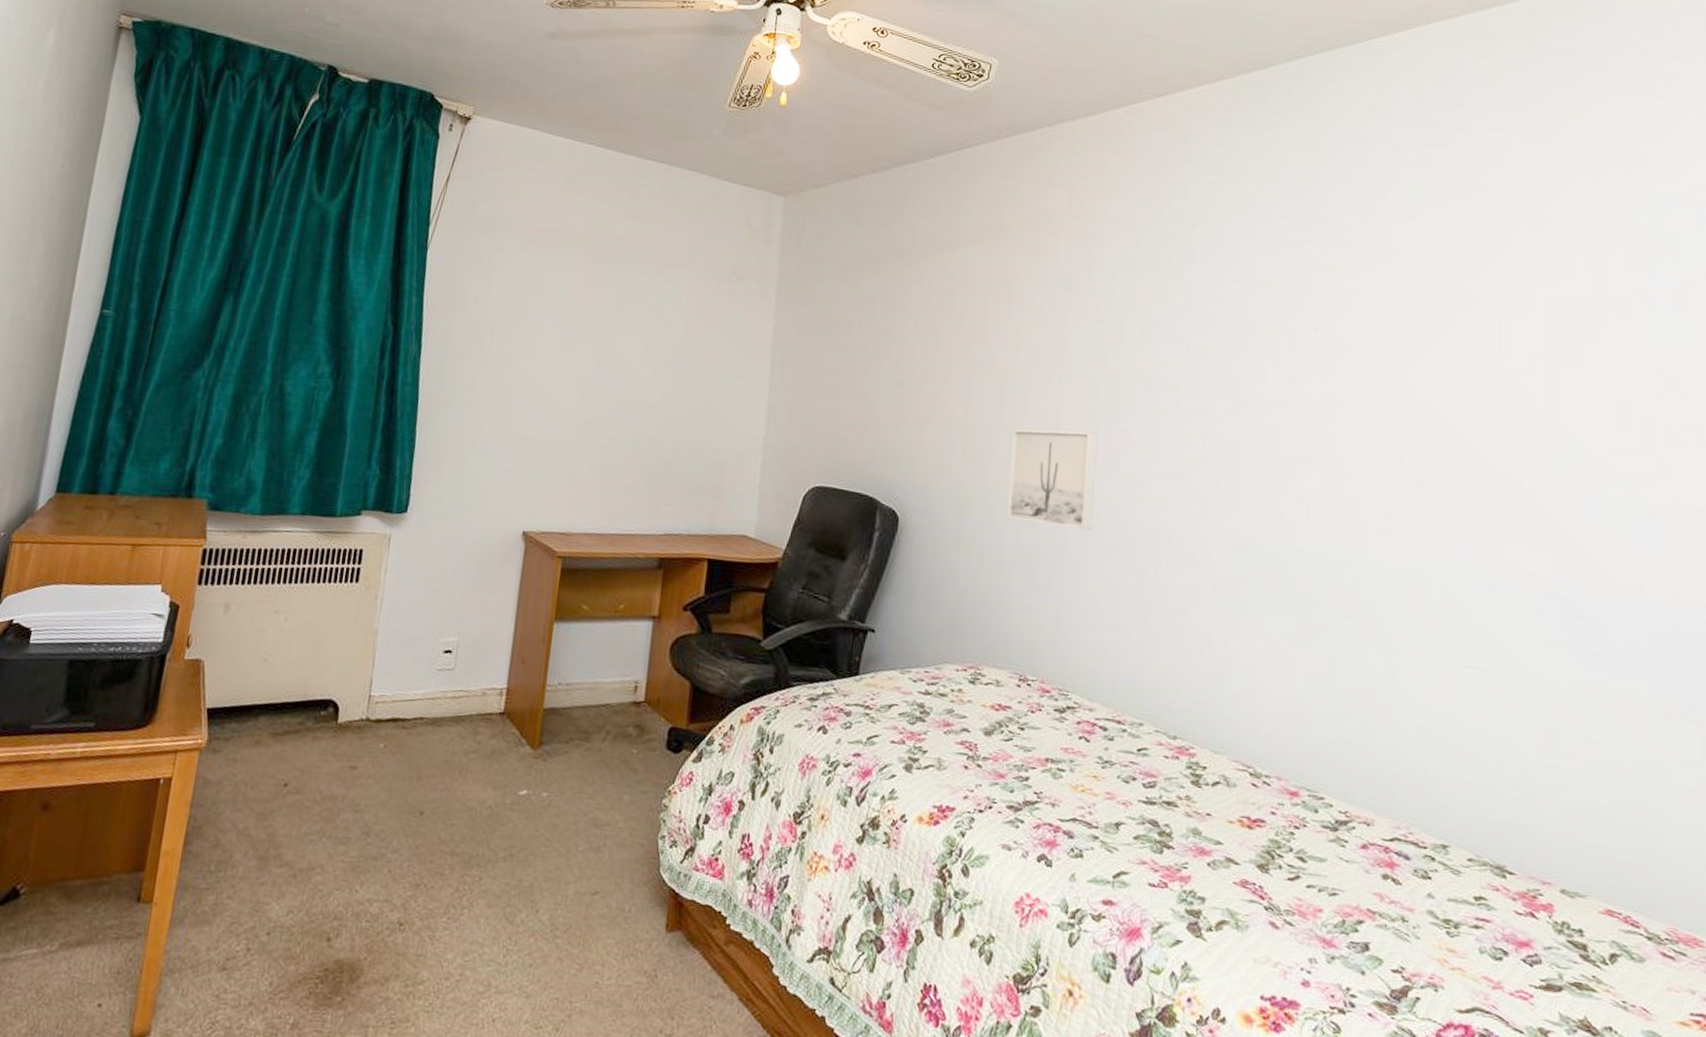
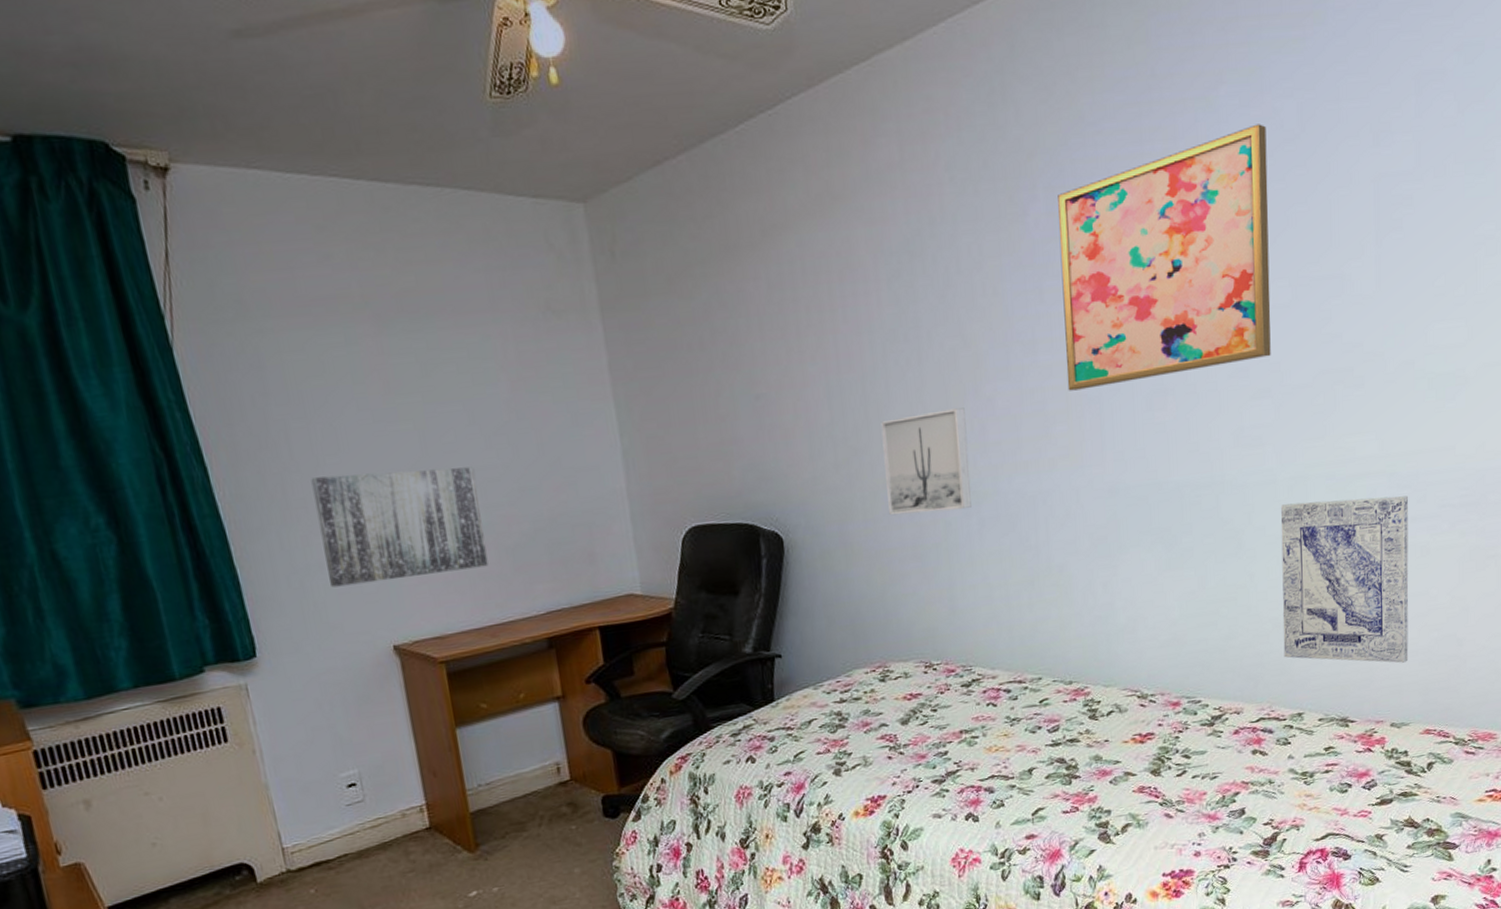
wall art: none [487,372,636,480] -> present [311,467,489,588]
wall art: none [1206,234,1434,450] -> present [1058,124,1271,391]
wall art: none [1428,602,1587,819] -> present [1280,495,1409,663]

